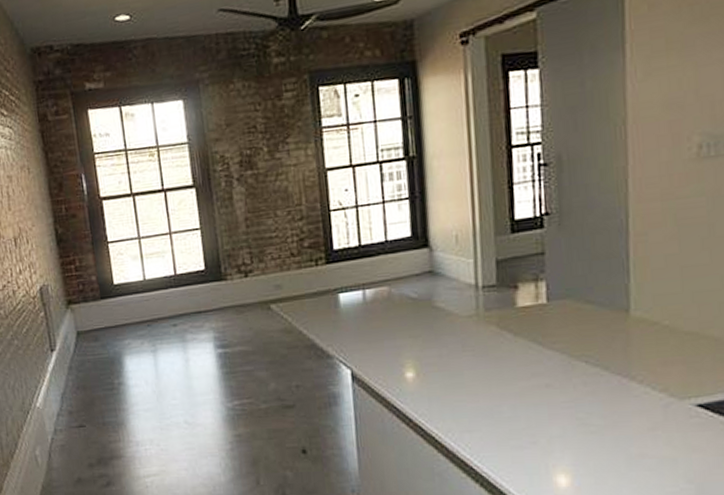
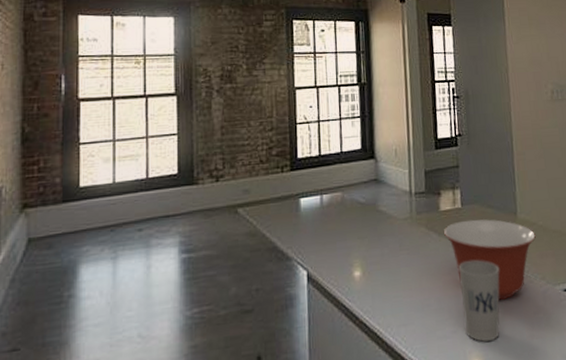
mixing bowl: none [522,317,657,412] -> present [444,219,536,300]
cup: none [541,365,599,456] -> present [458,260,500,342]

